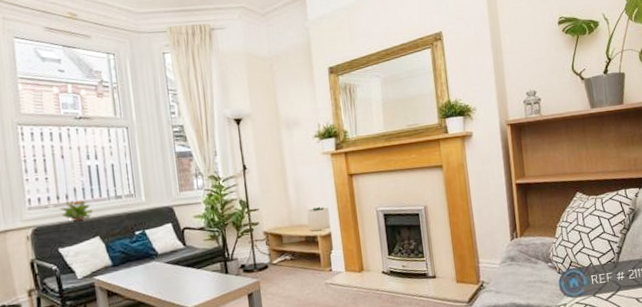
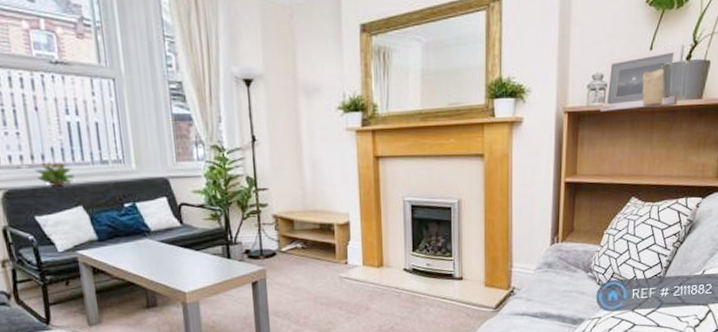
planter: present [306,207,331,232] -> none [323,191,350,219]
picture frame: none [536,61,603,123] -> present [600,43,685,113]
candle: none [569,82,591,114] -> present [642,68,664,106]

